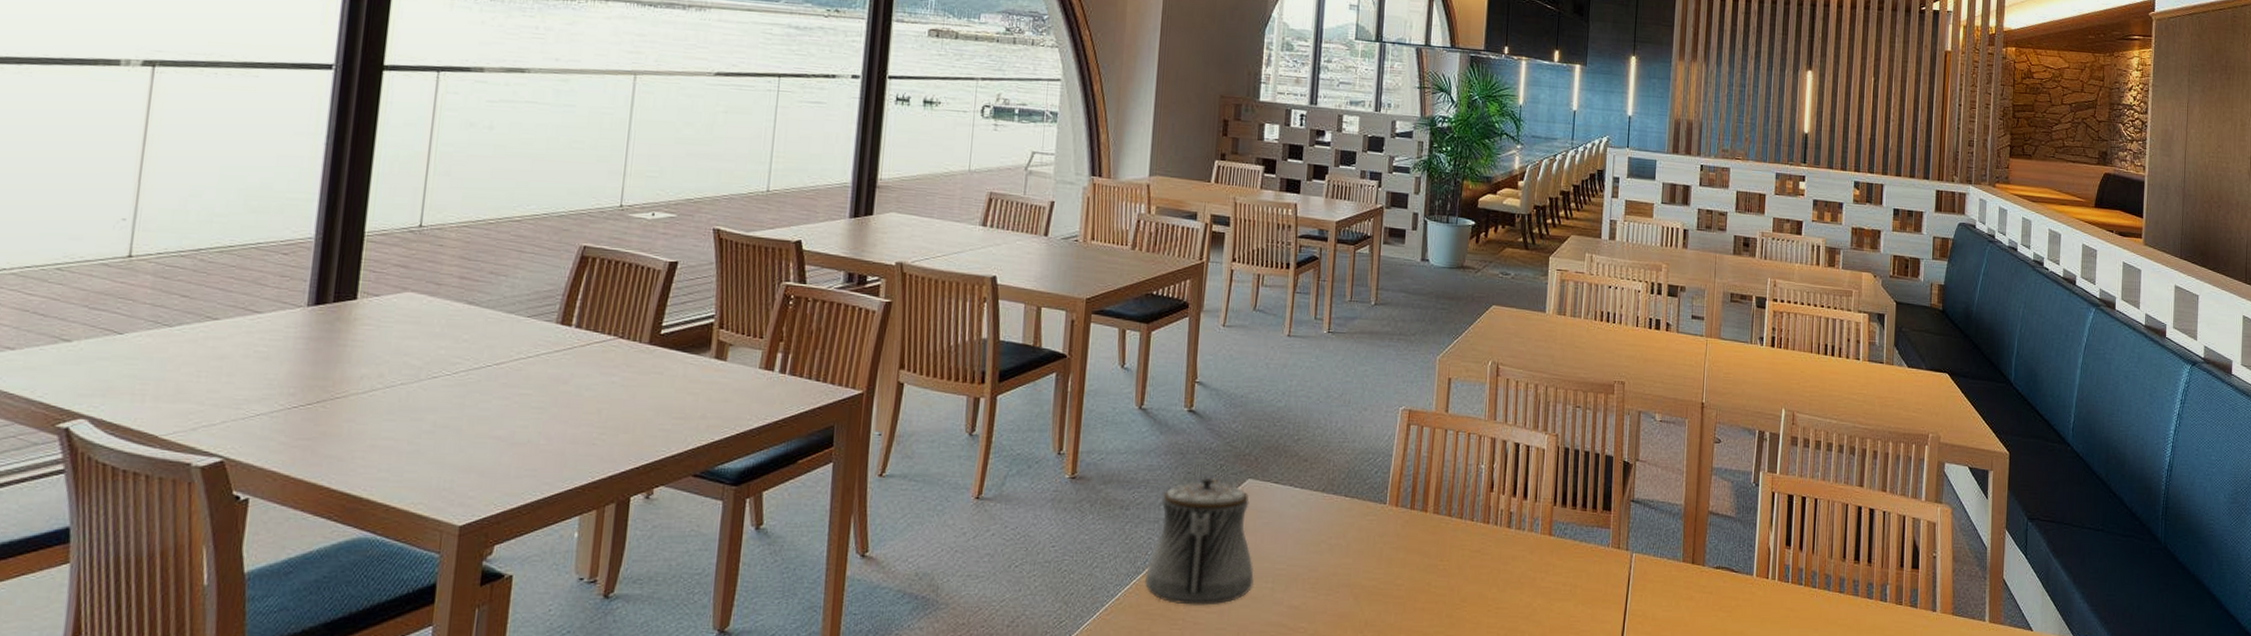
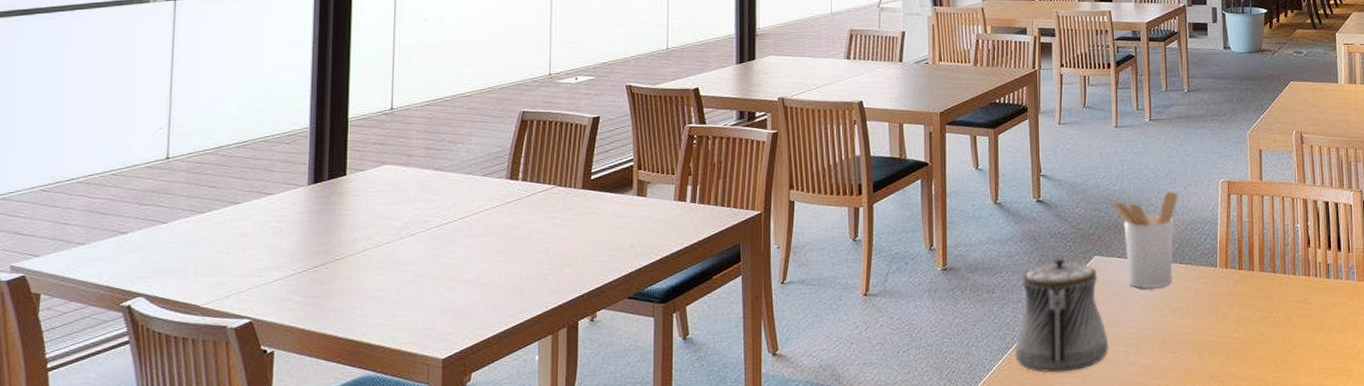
utensil holder: none [1274,414,1351,520] -> present [1112,191,1178,288]

